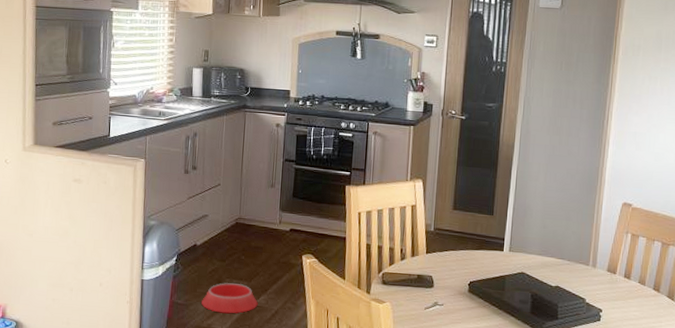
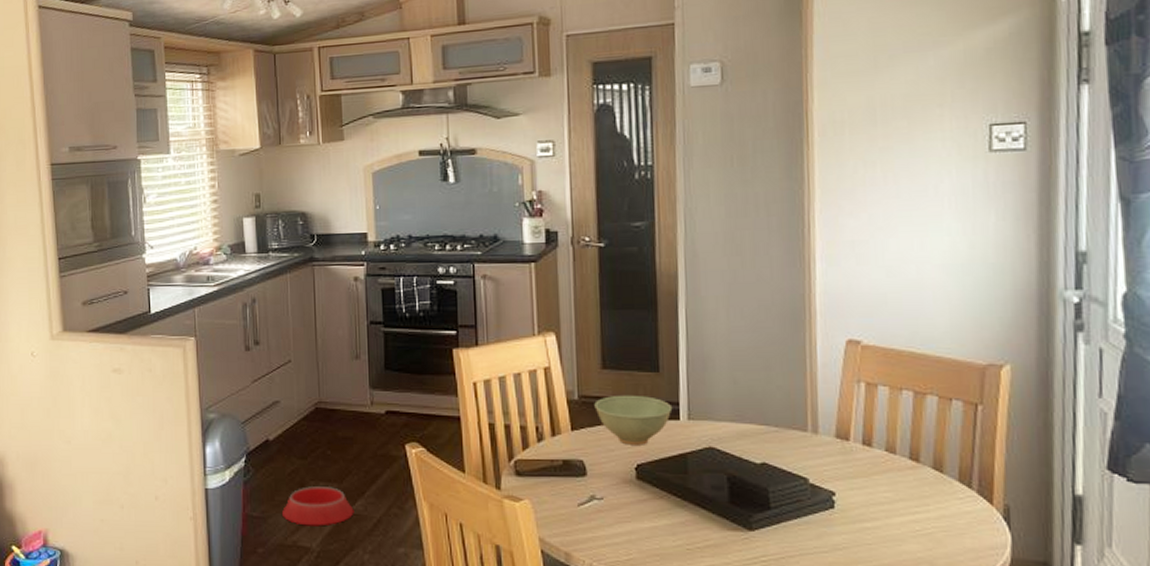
bowl: none [445,230,500,268] -> present [594,395,673,445]

